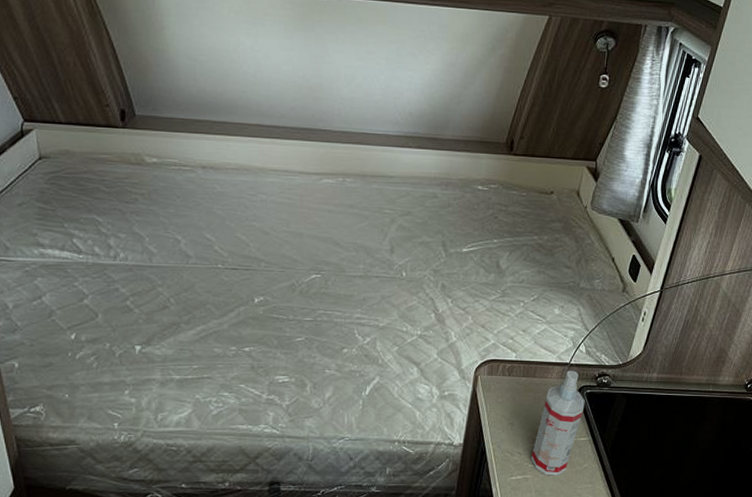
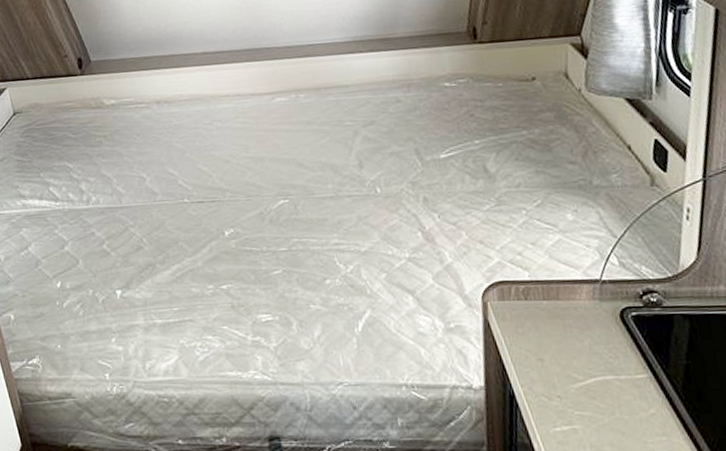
spray bottle: present [530,370,585,476] -> none [574,288,634,426]

